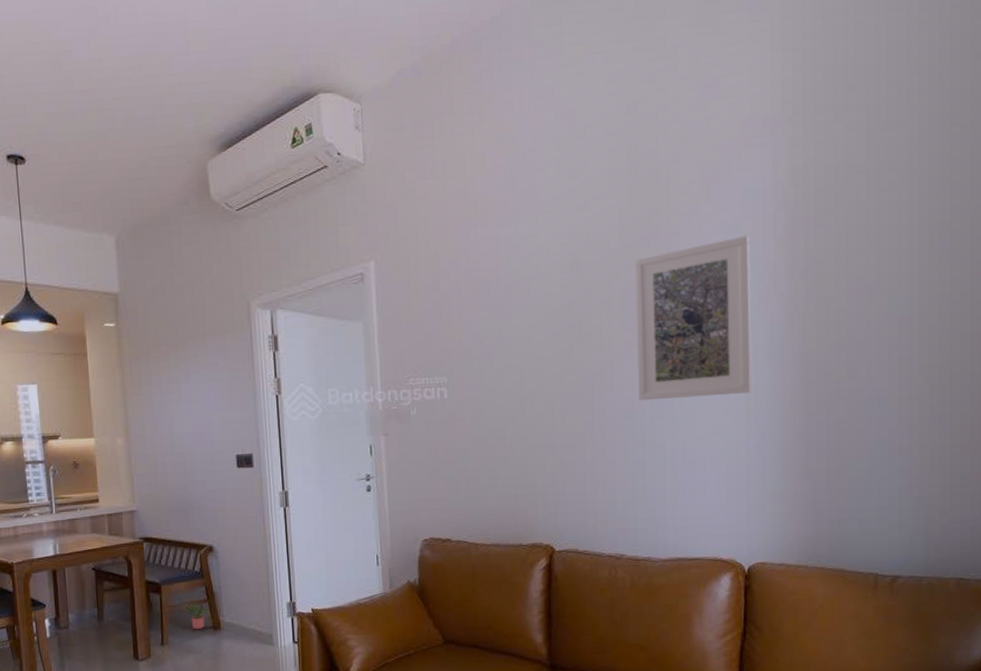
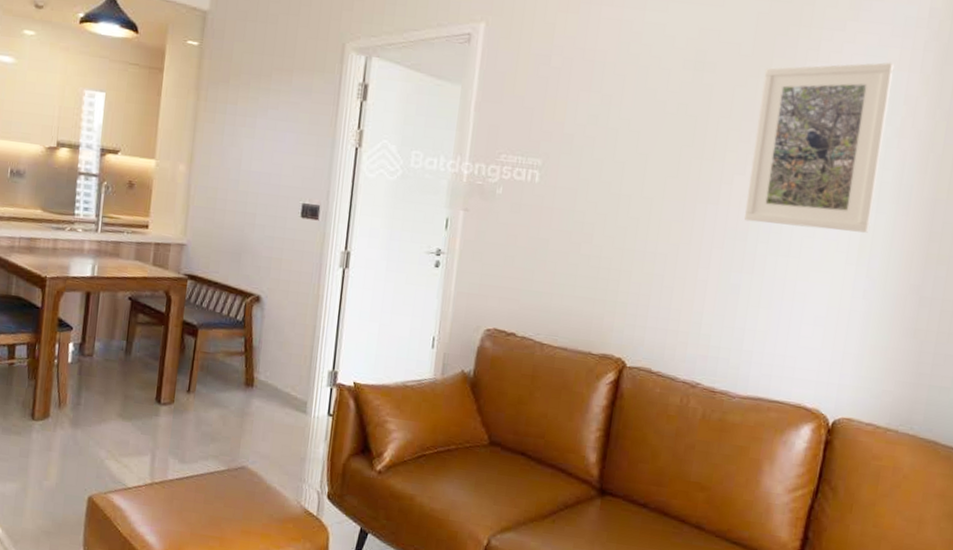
potted plant: present [183,602,211,630] -> none [217,353,246,383]

